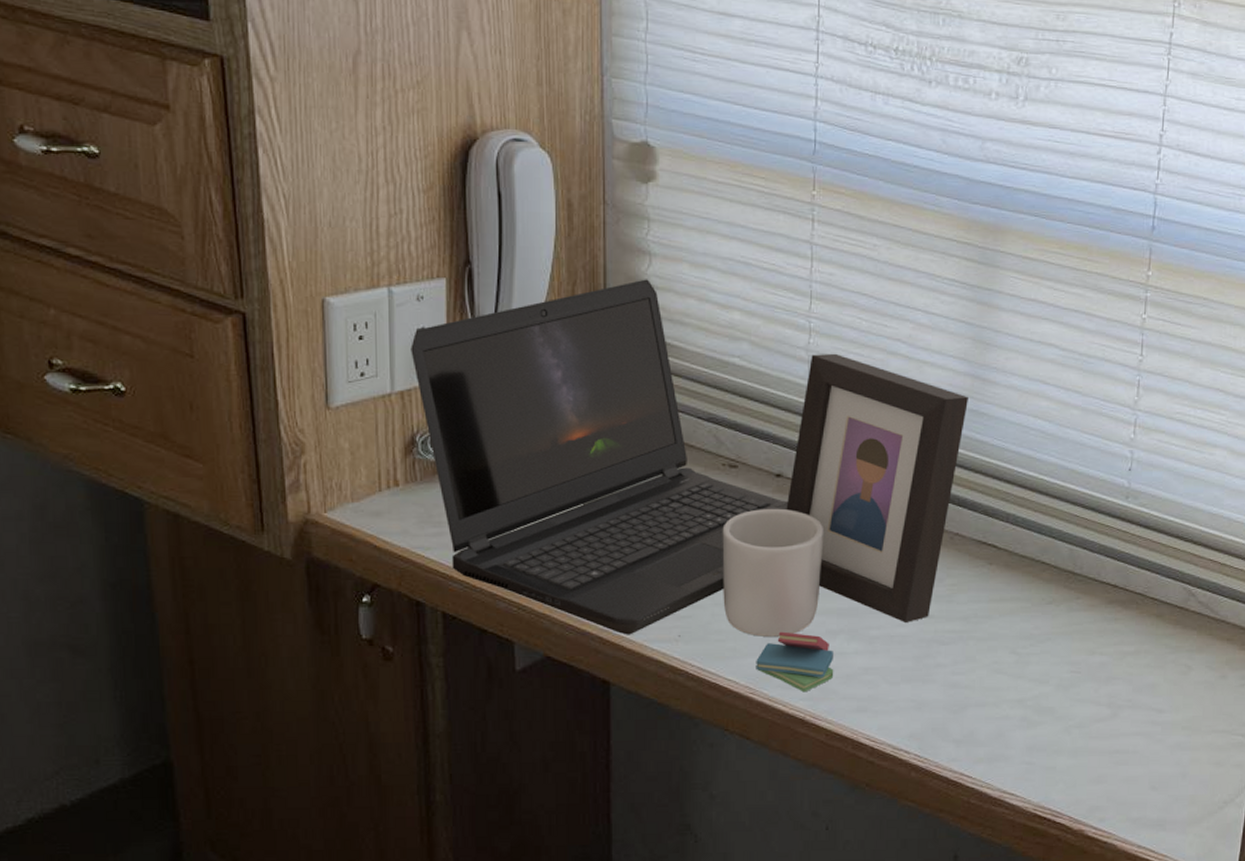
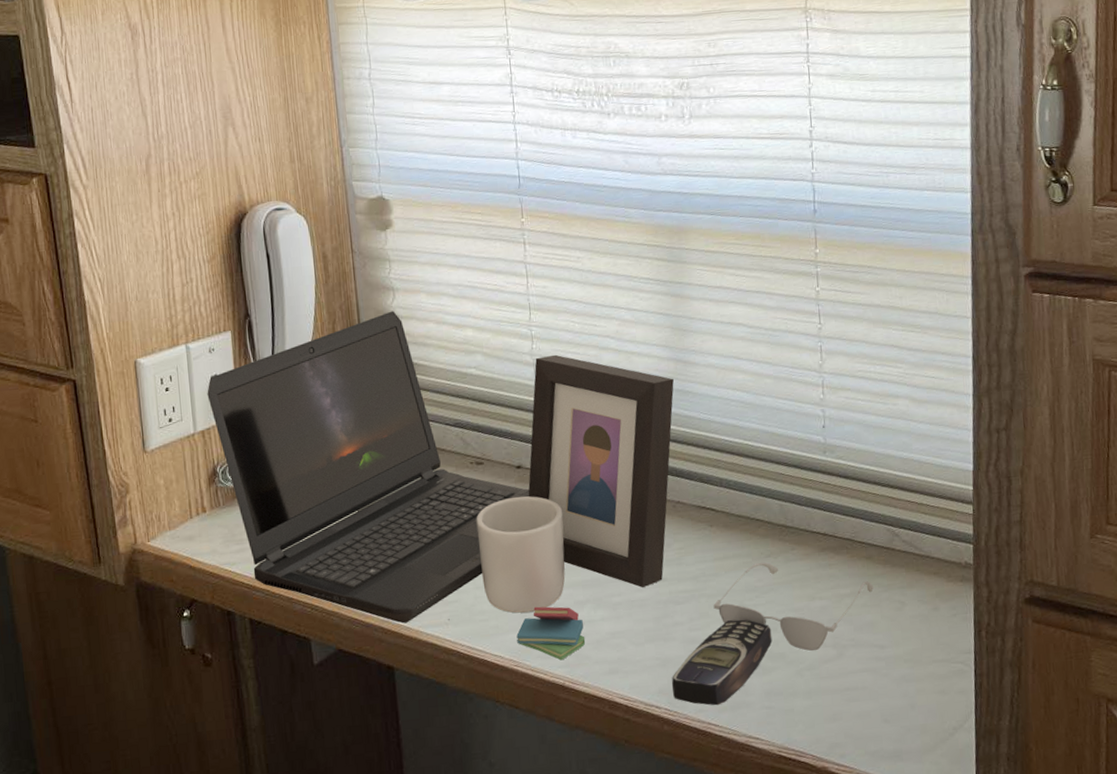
mobile phone: none [925,667,1043,756] -> present [671,619,773,706]
eyeglasses: none [982,609,1160,709] -> present [713,562,874,652]

